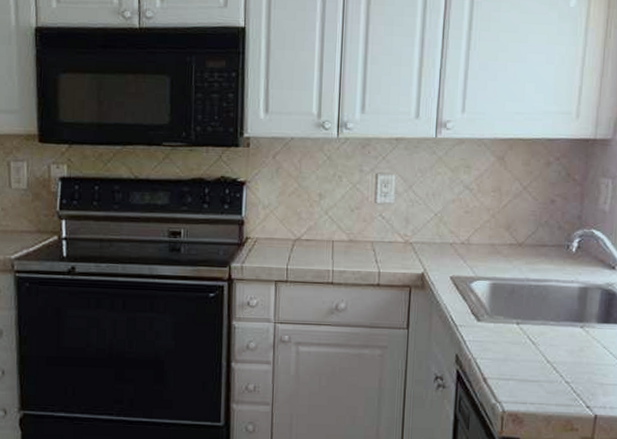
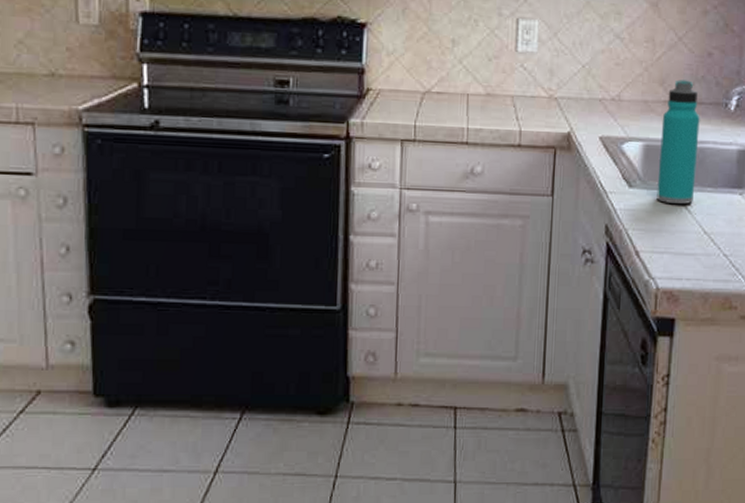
water bottle: none [503,224,543,336] -> present [656,79,700,204]

